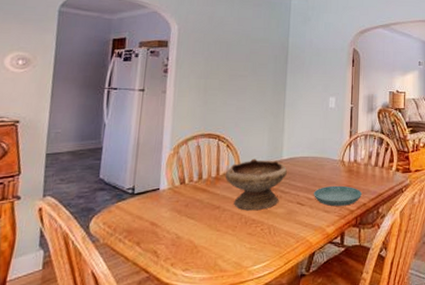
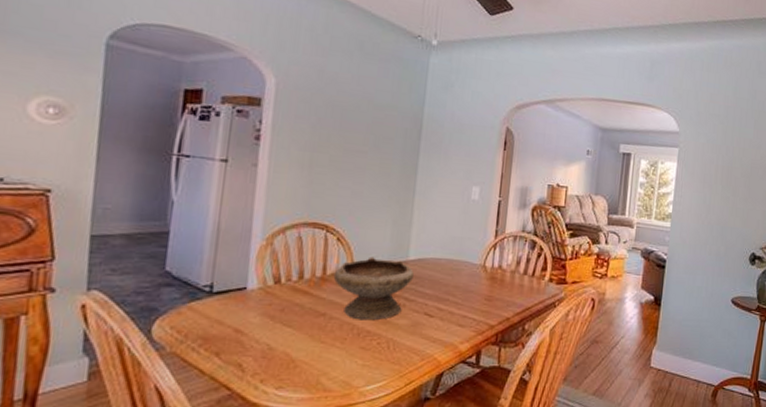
saucer: present [313,185,363,207] -> none [445,294,507,321]

